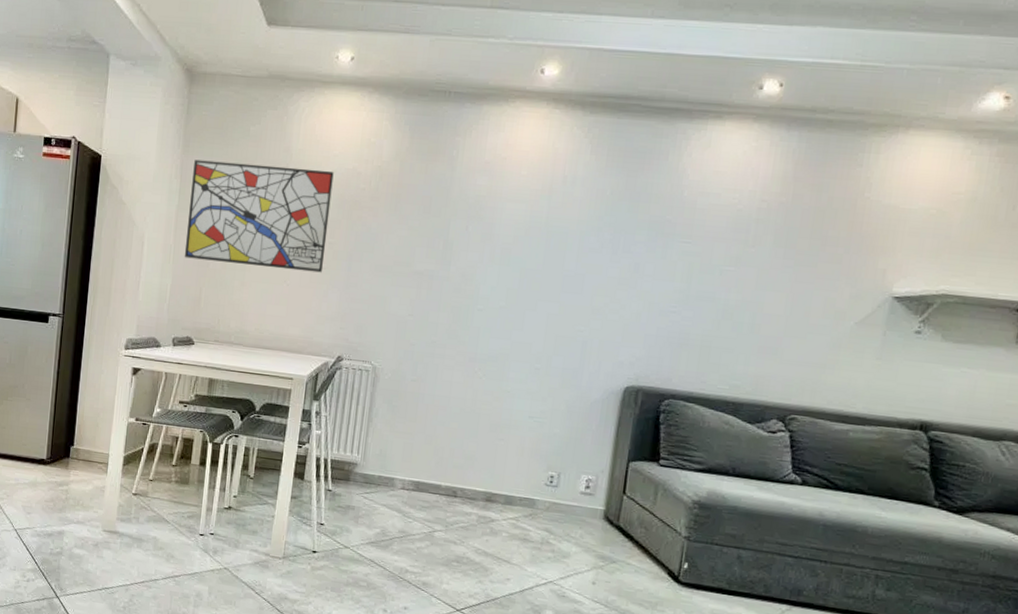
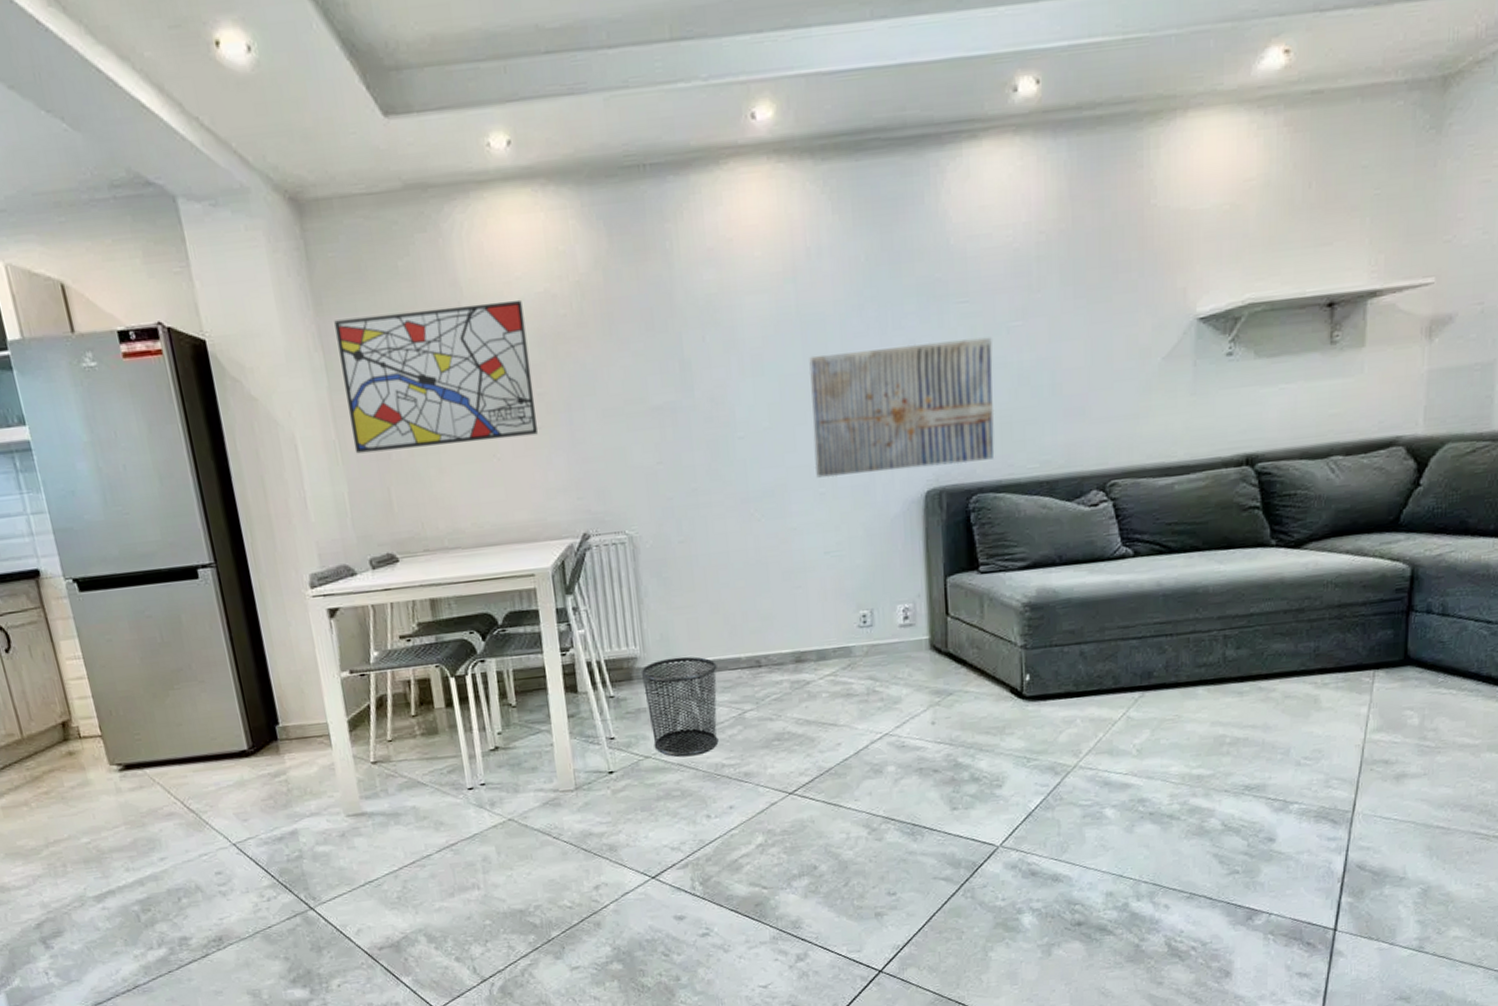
waste bin: none [354,470,421,557] -> present [640,656,719,757]
wall art: none [535,259,706,373] -> present [809,337,995,478]

